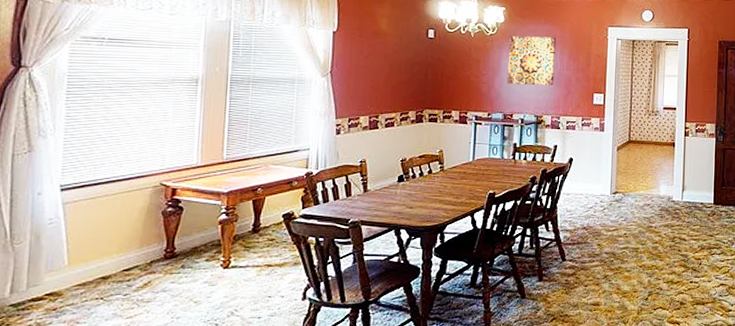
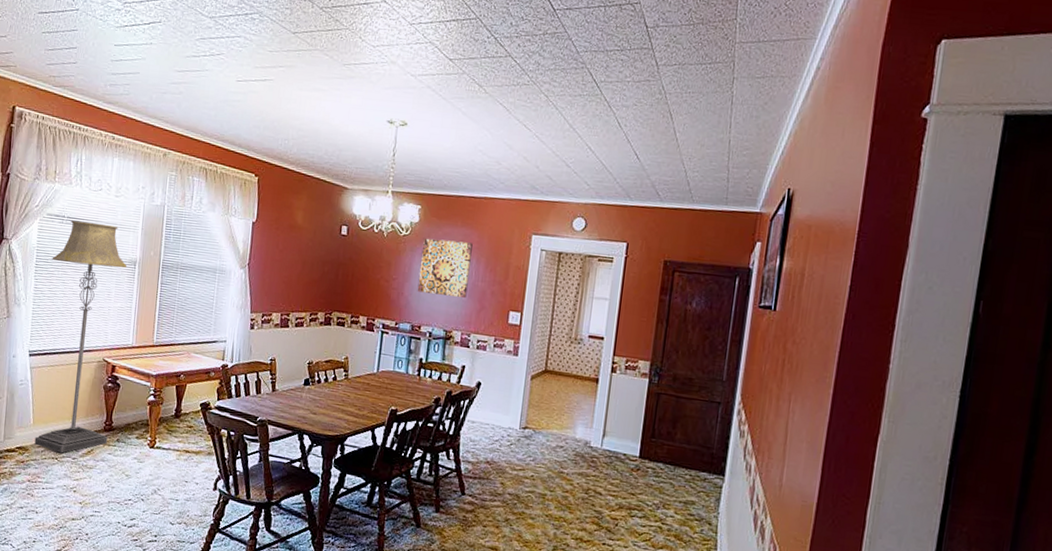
floor lamp: none [70,41,188,292] -> present [34,220,127,453]

